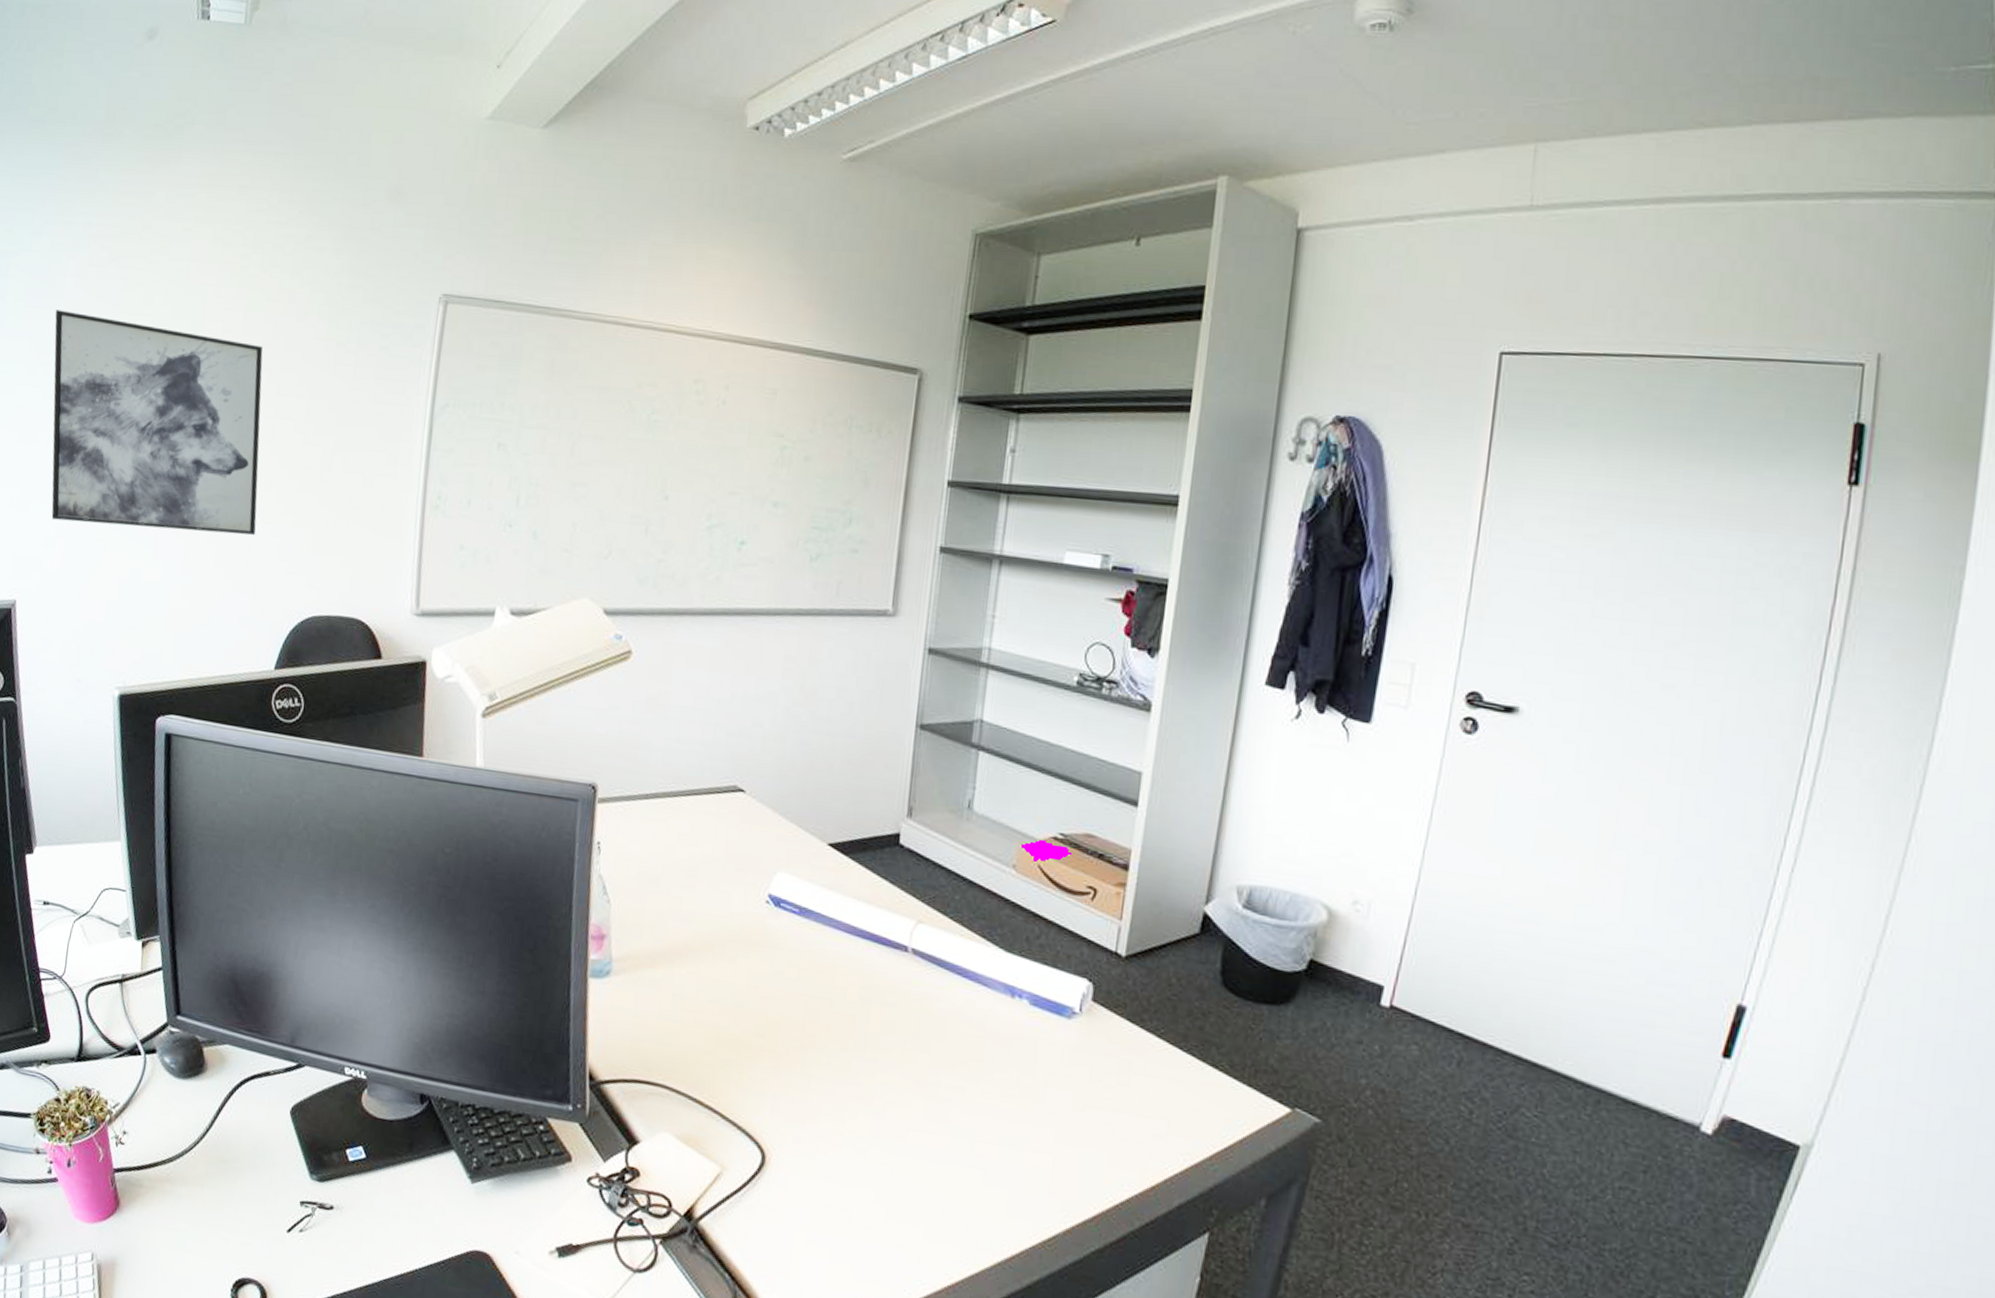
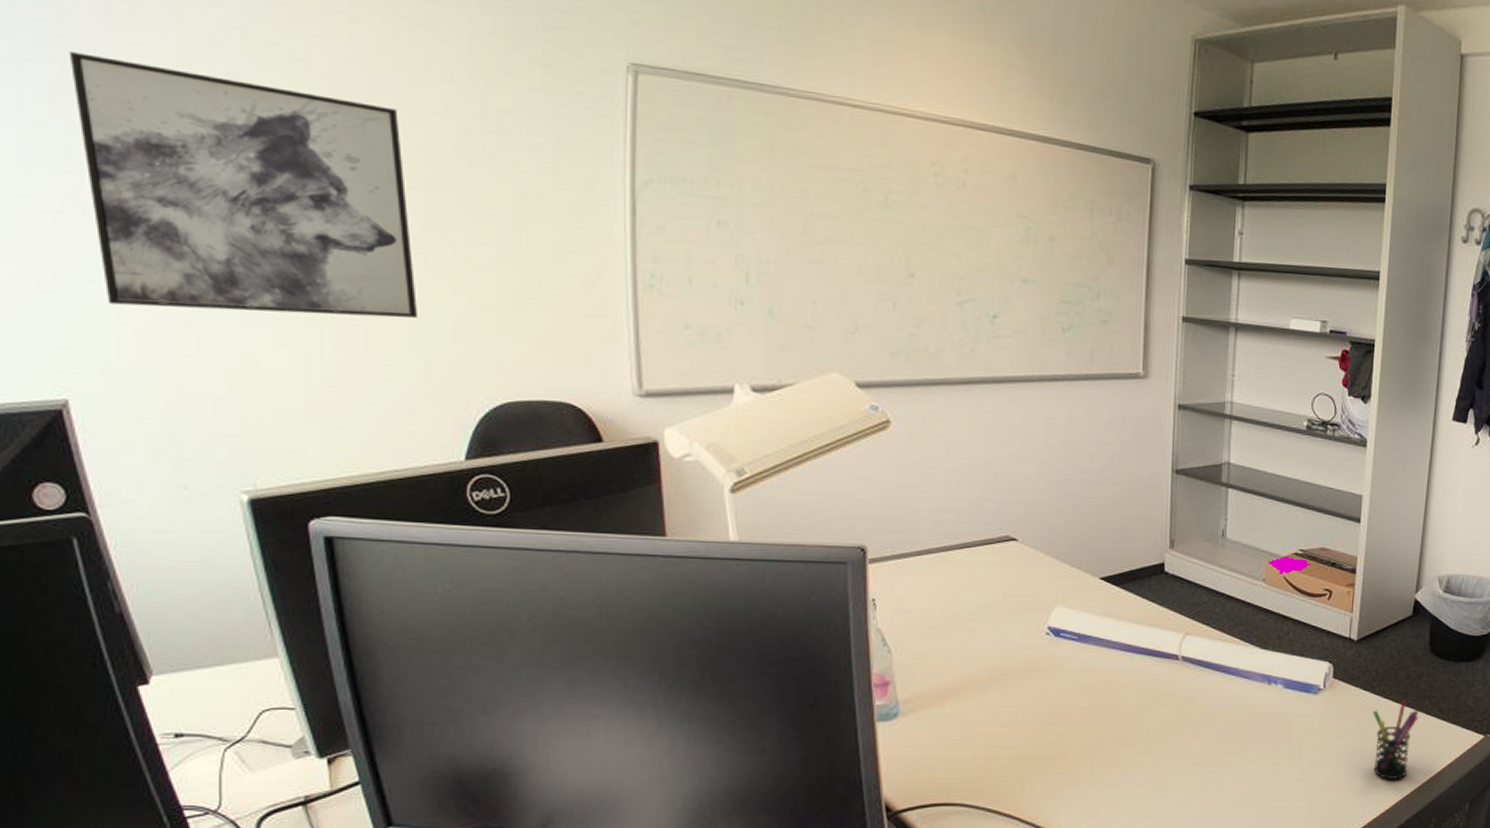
pen holder: none [1138,1044,1202,1148] -> present [1372,701,1419,780]

